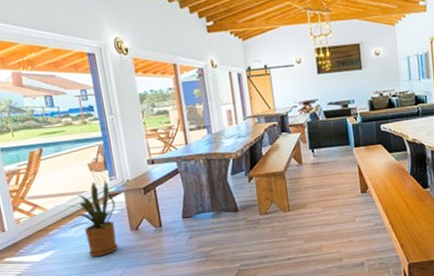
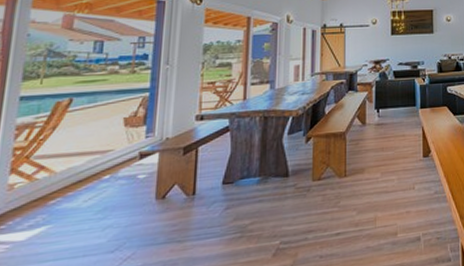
house plant: present [64,180,119,257] -> none [76,137,145,234]

